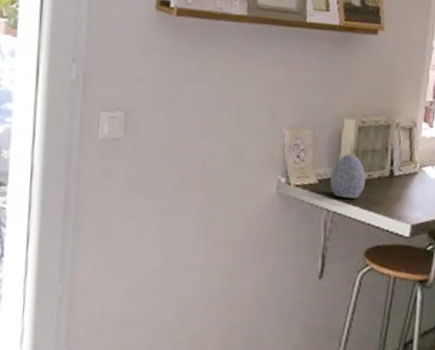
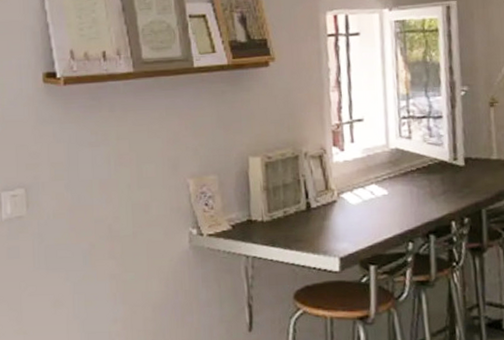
decorative egg: present [330,154,366,199] -> none [244,193,282,240]

